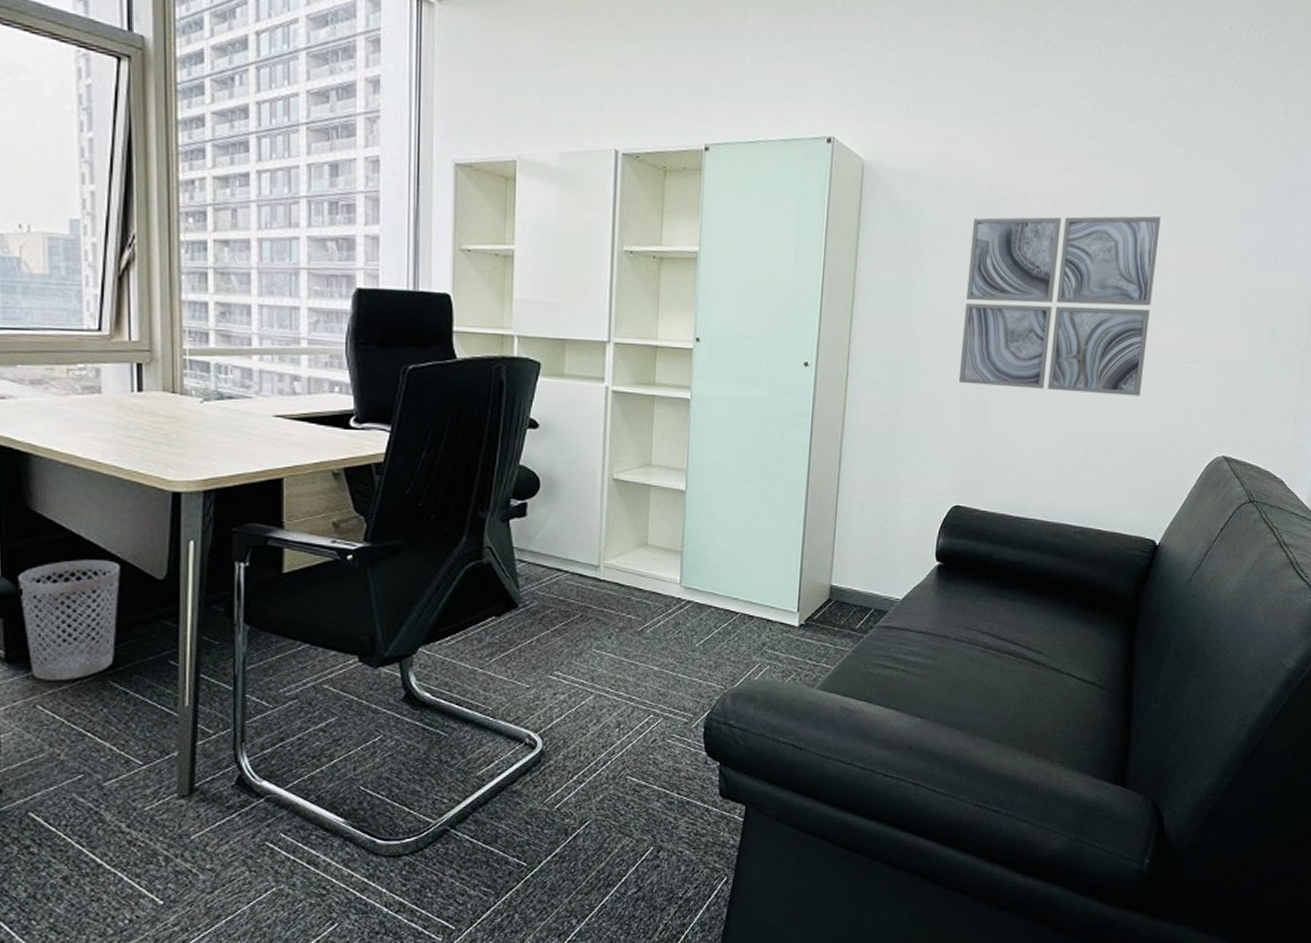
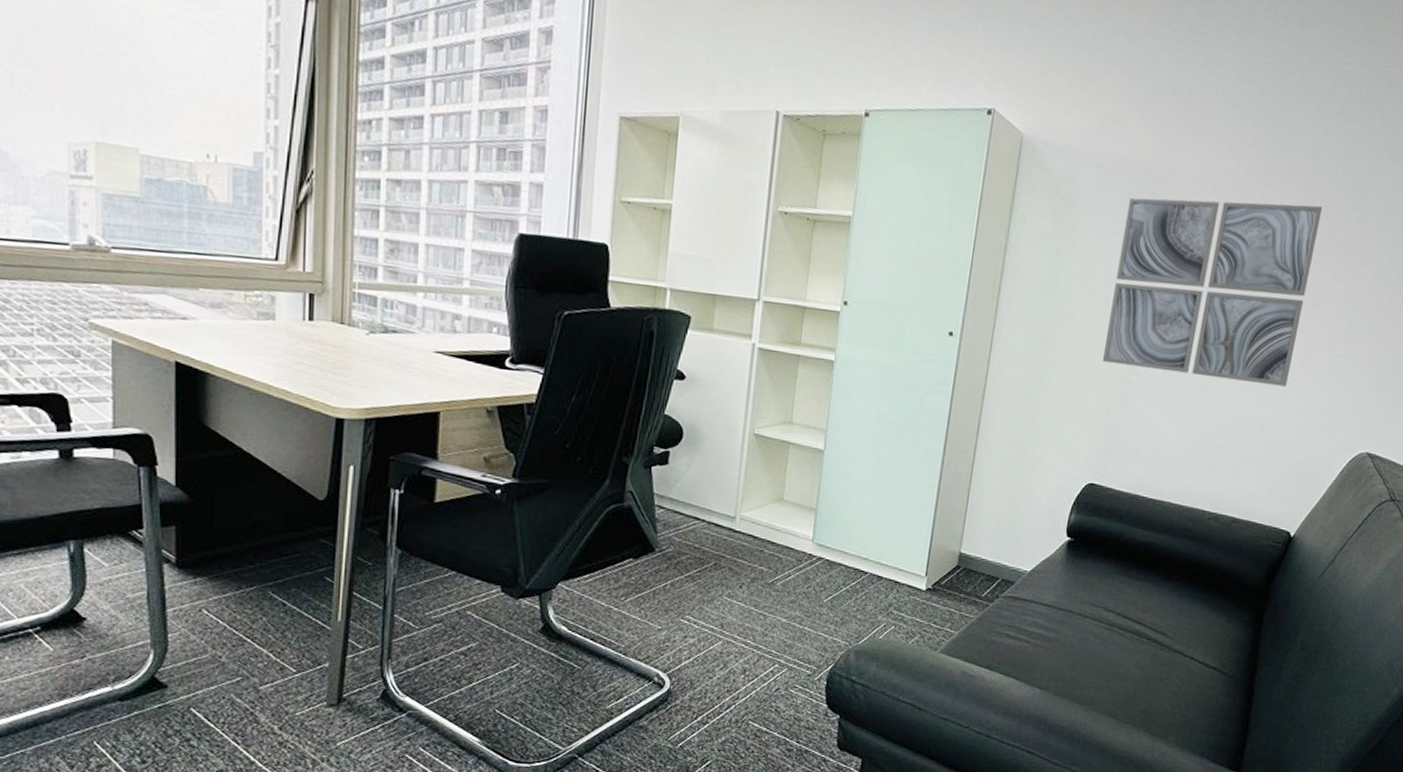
wastebasket: present [18,560,120,680] -> none [191,476,285,588]

